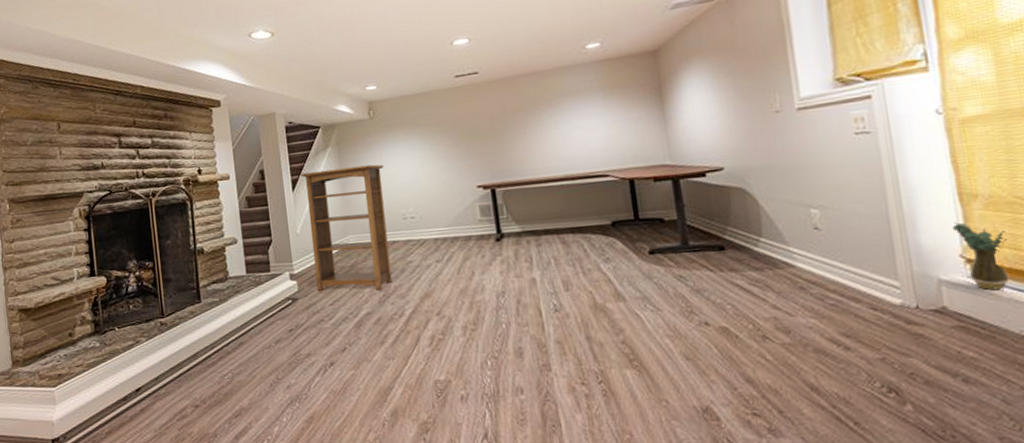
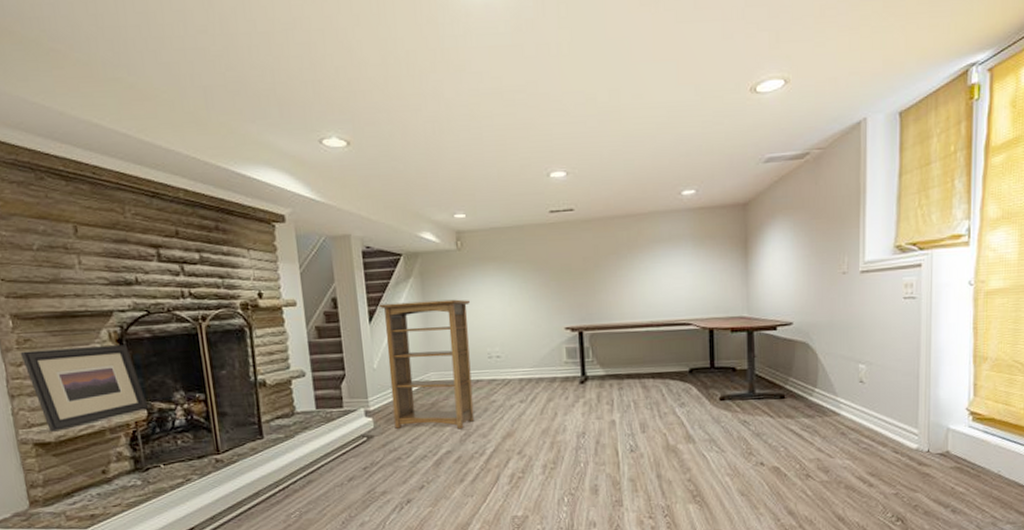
picture frame: none [13,221,108,299] -> present [20,345,149,432]
vase: present [952,222,1010,291] -> none [964,381,1002,438]

